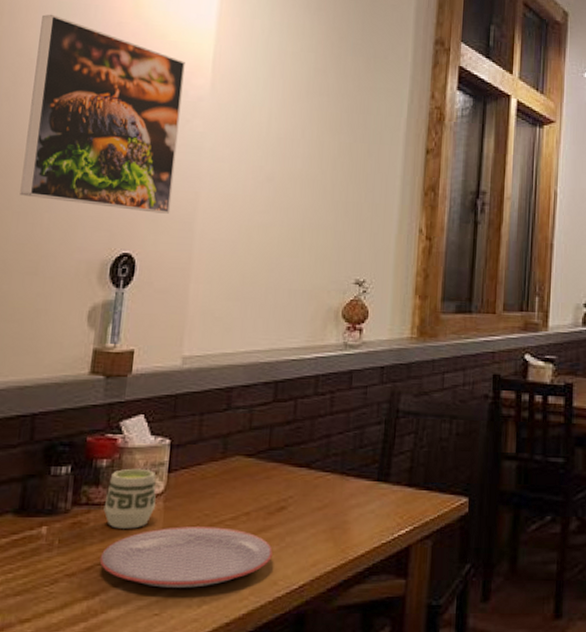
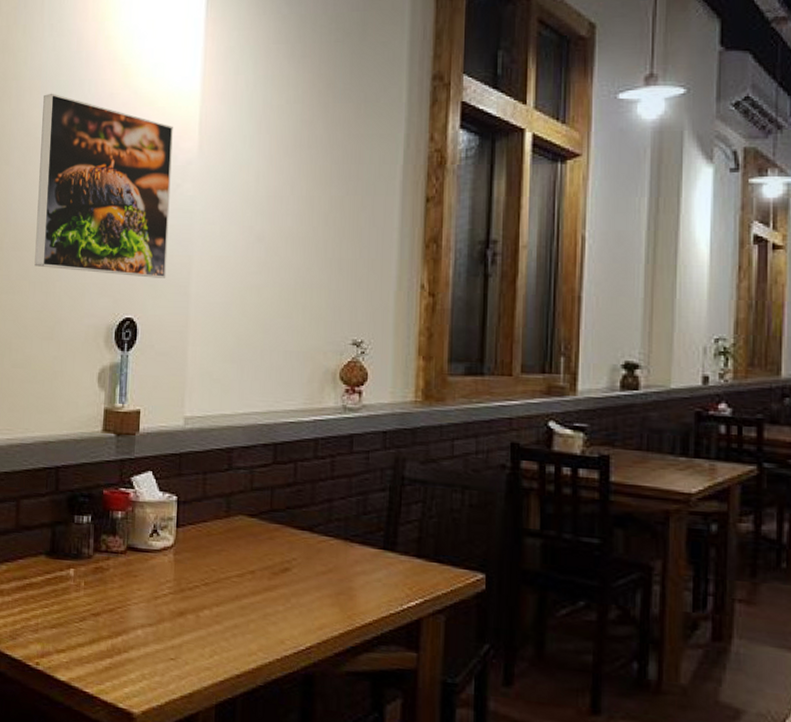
plate: present [99,526,273,588] -> none [120,579,278,638]
cup: present [103,468,156,529] -> none [121,521,167,578]

